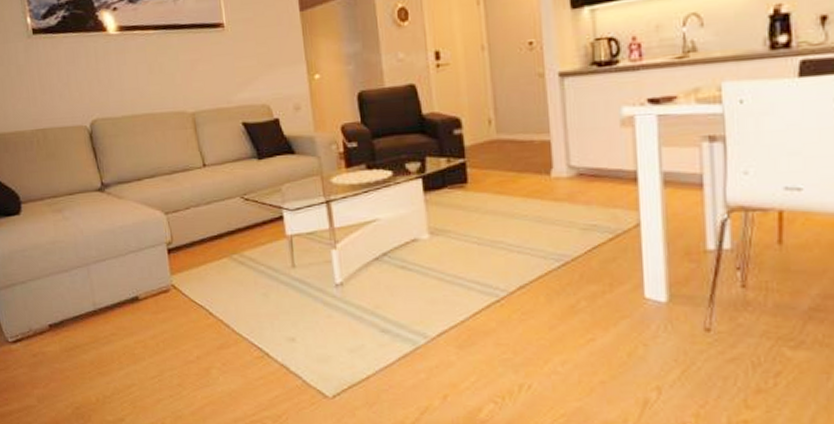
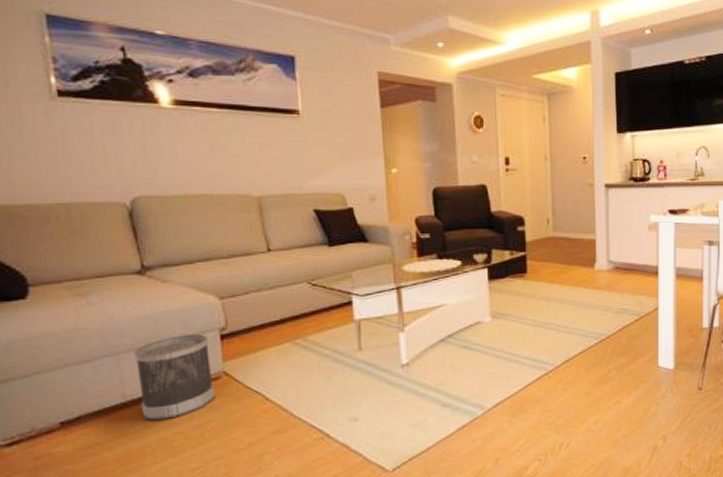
wastebasket: none [100,247,166,328] -> present [134,333,215,420]

